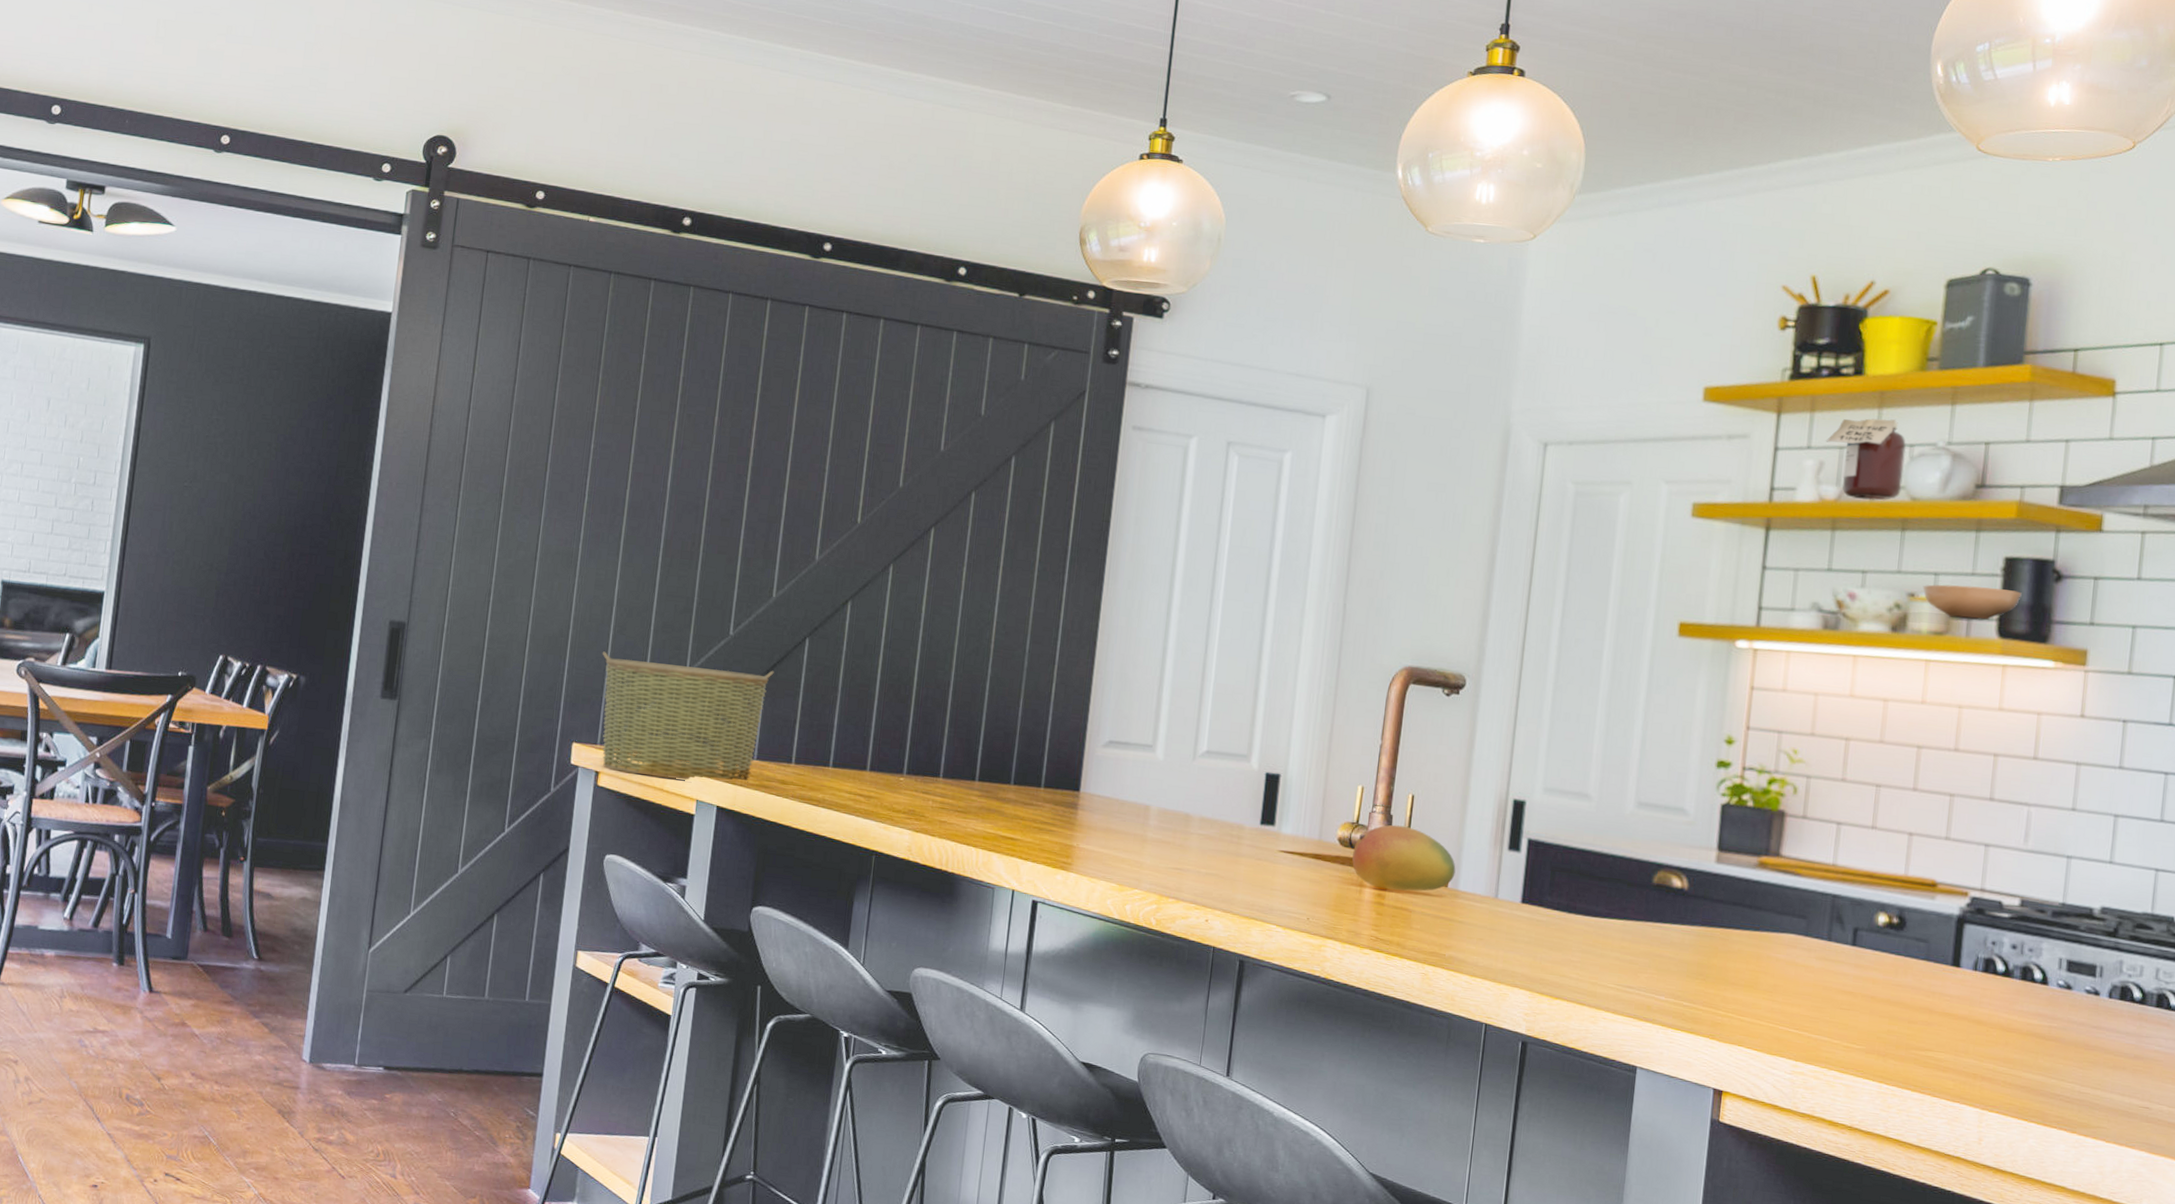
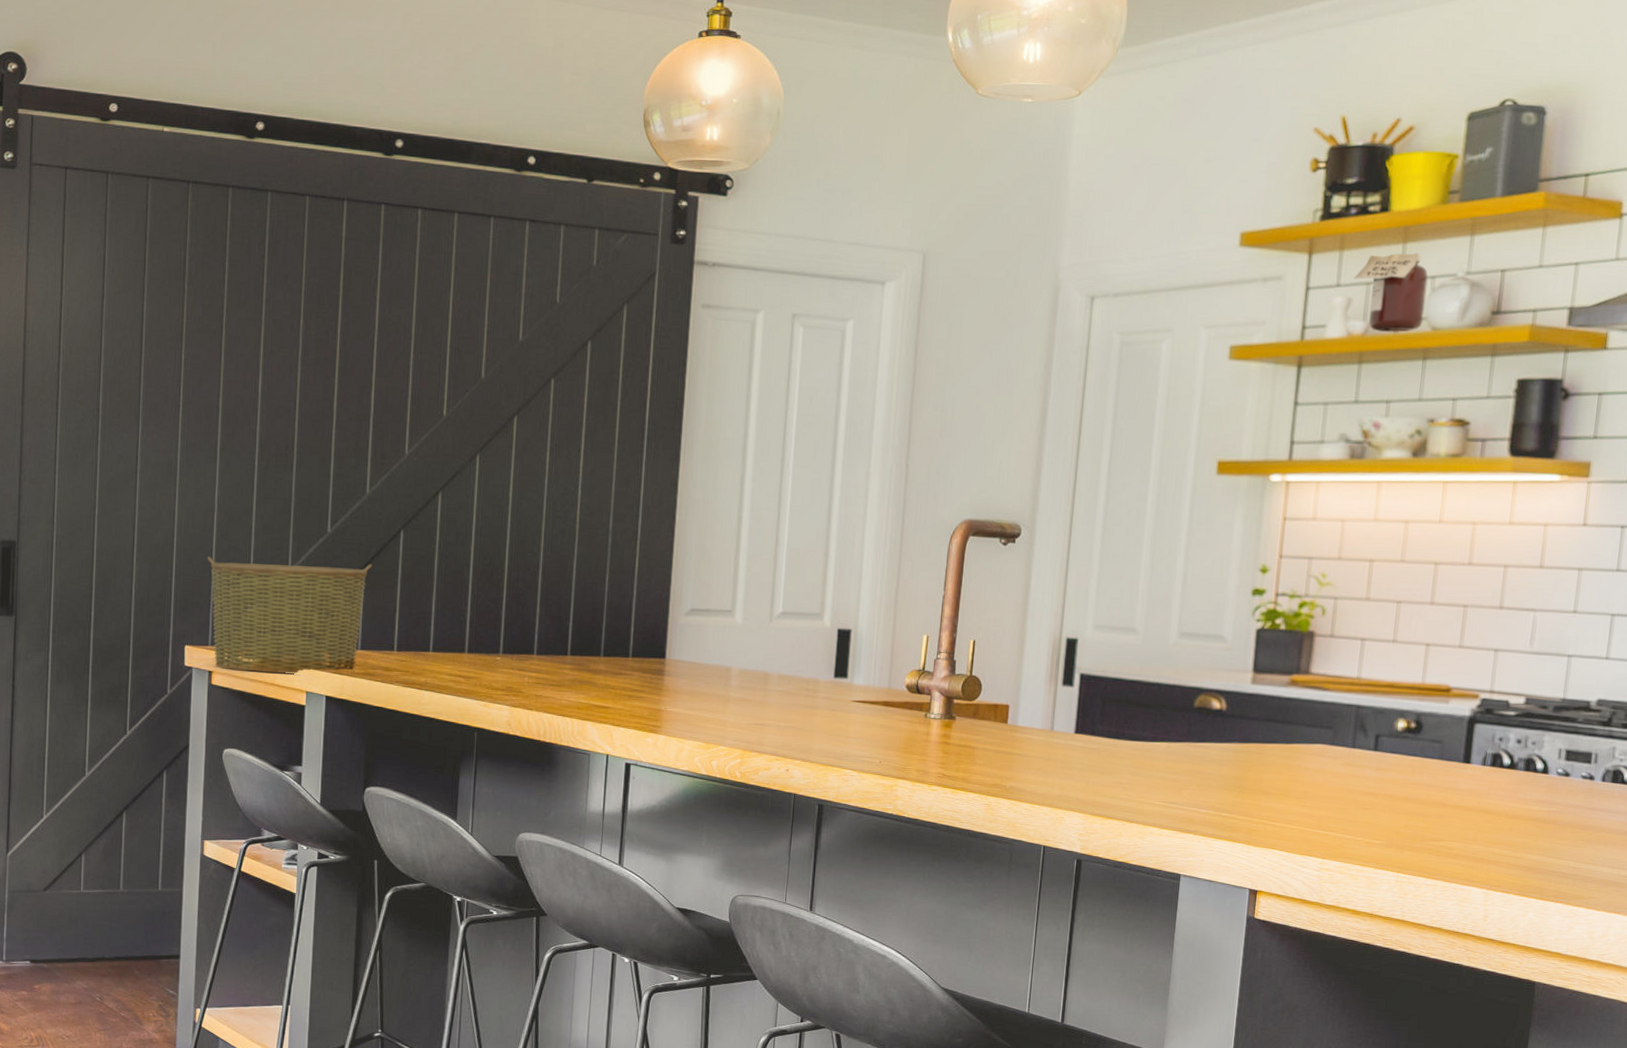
fruit: present [1352,824,1456,892] -> none [919,669,1015,730]
bowl: present [1922,584,2022,621] -> none [1441,408,1532,441]

